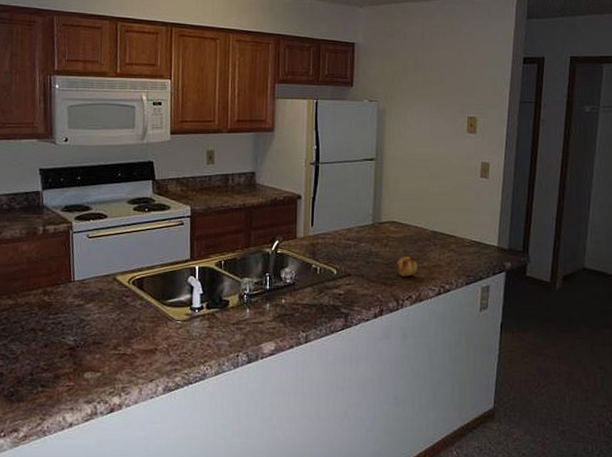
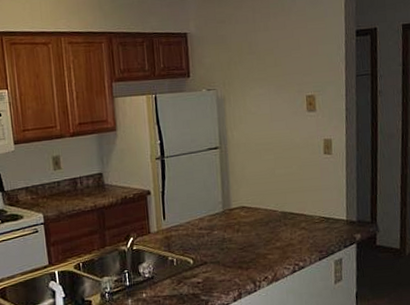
fruit: present [397,256,417,277] -> none [250,238,271,259]

